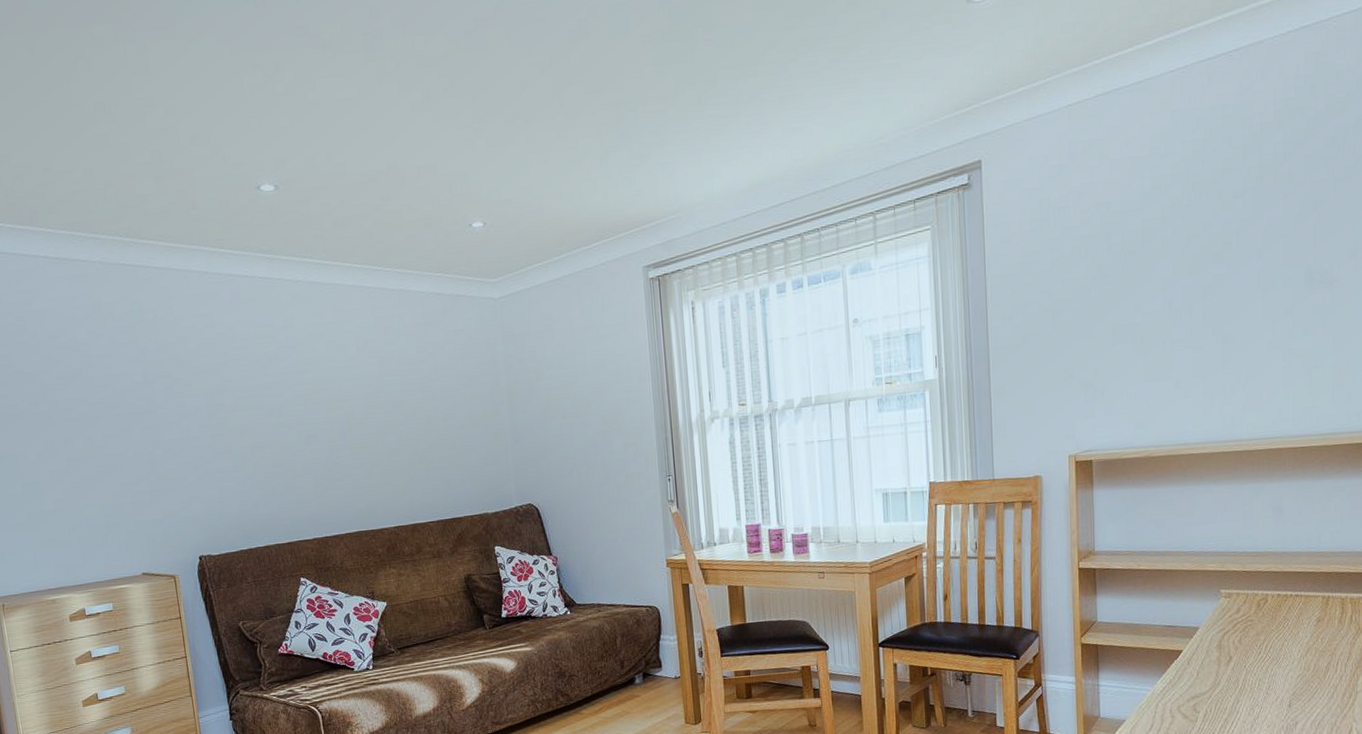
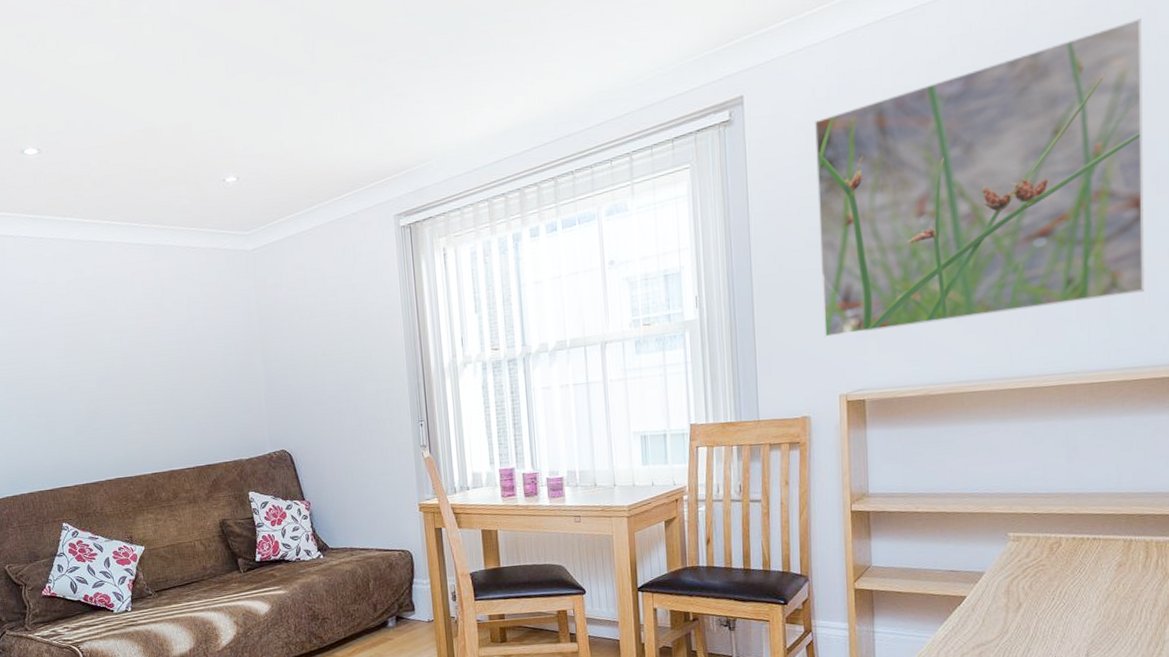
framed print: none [1048,102,1343,399] -> present [815,18,1145,337]

